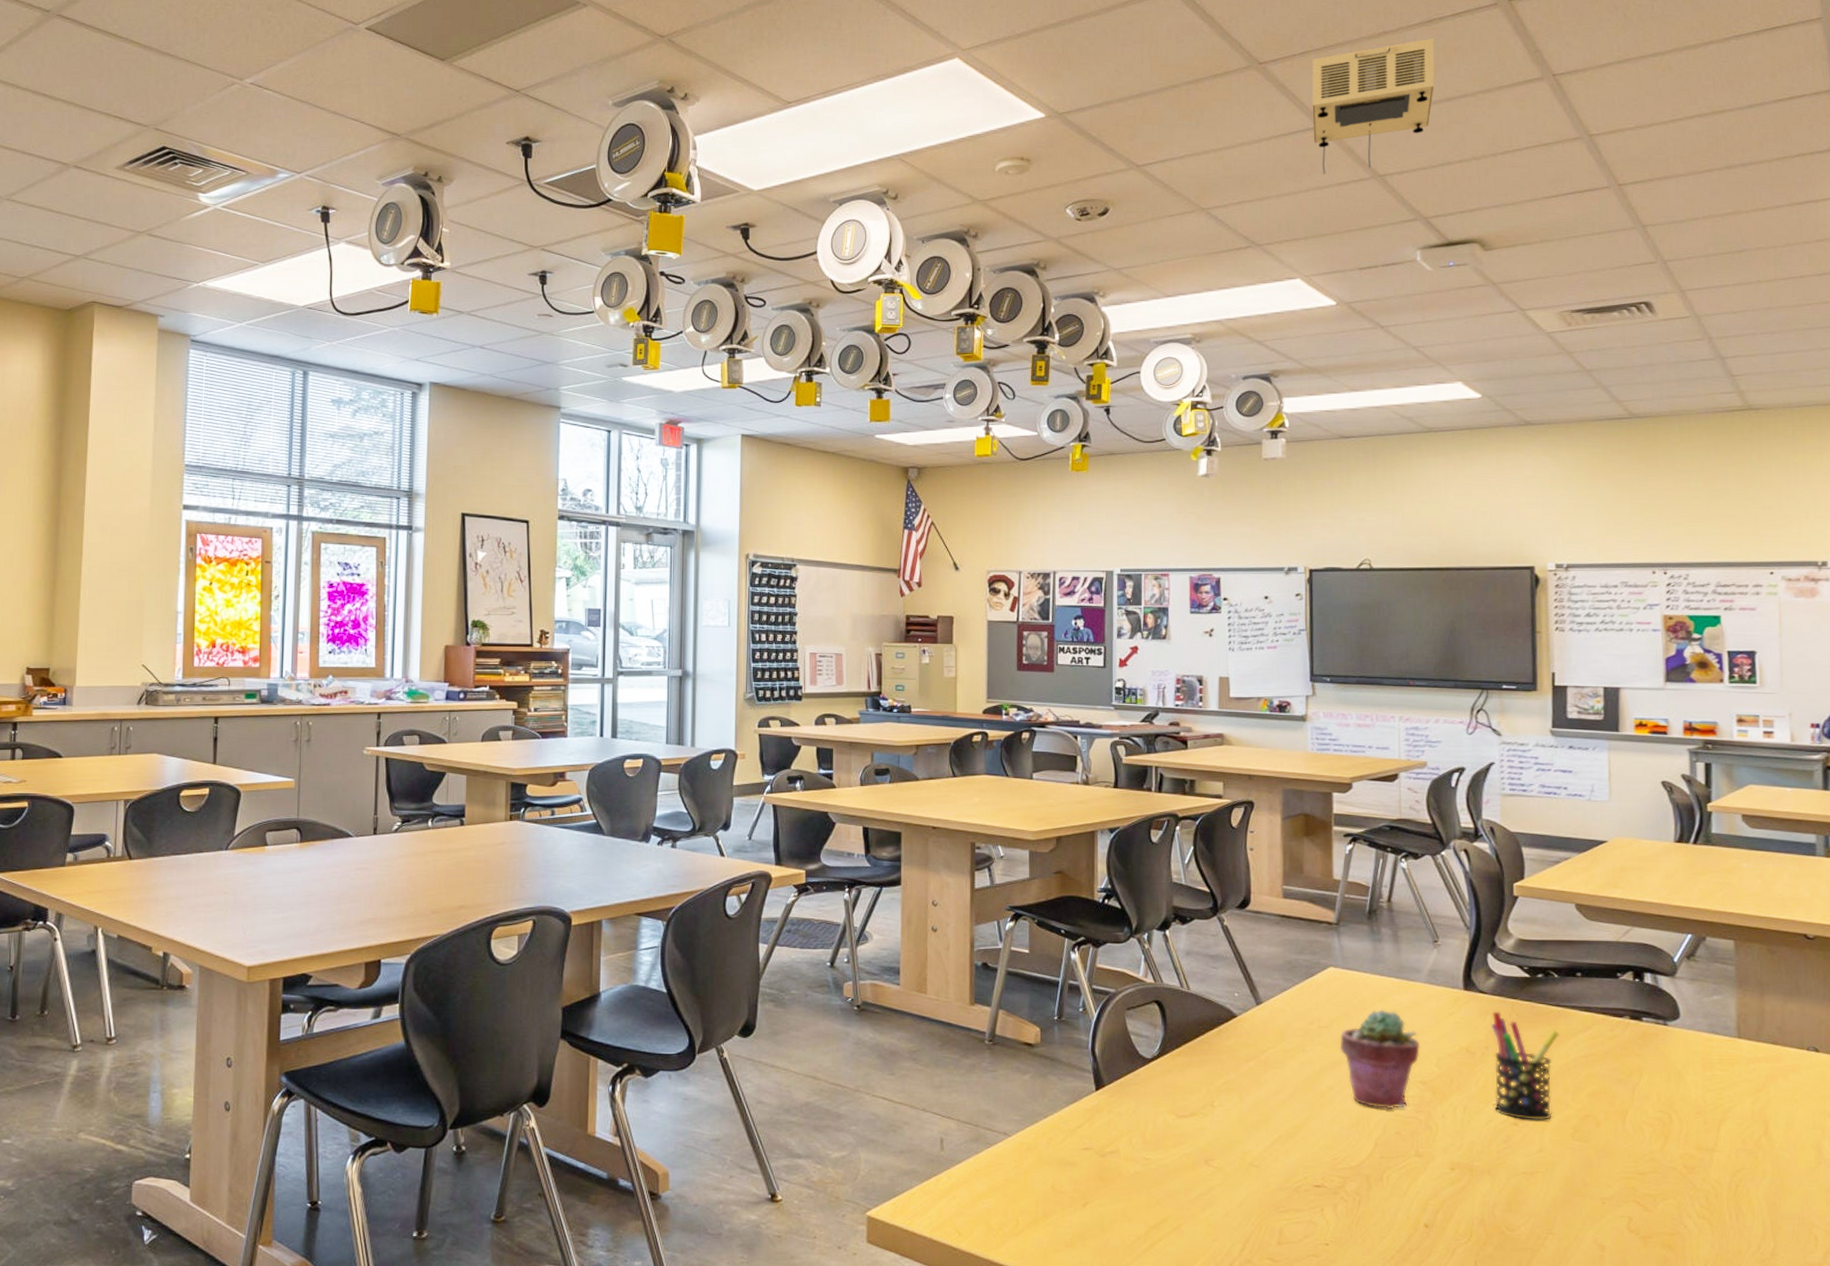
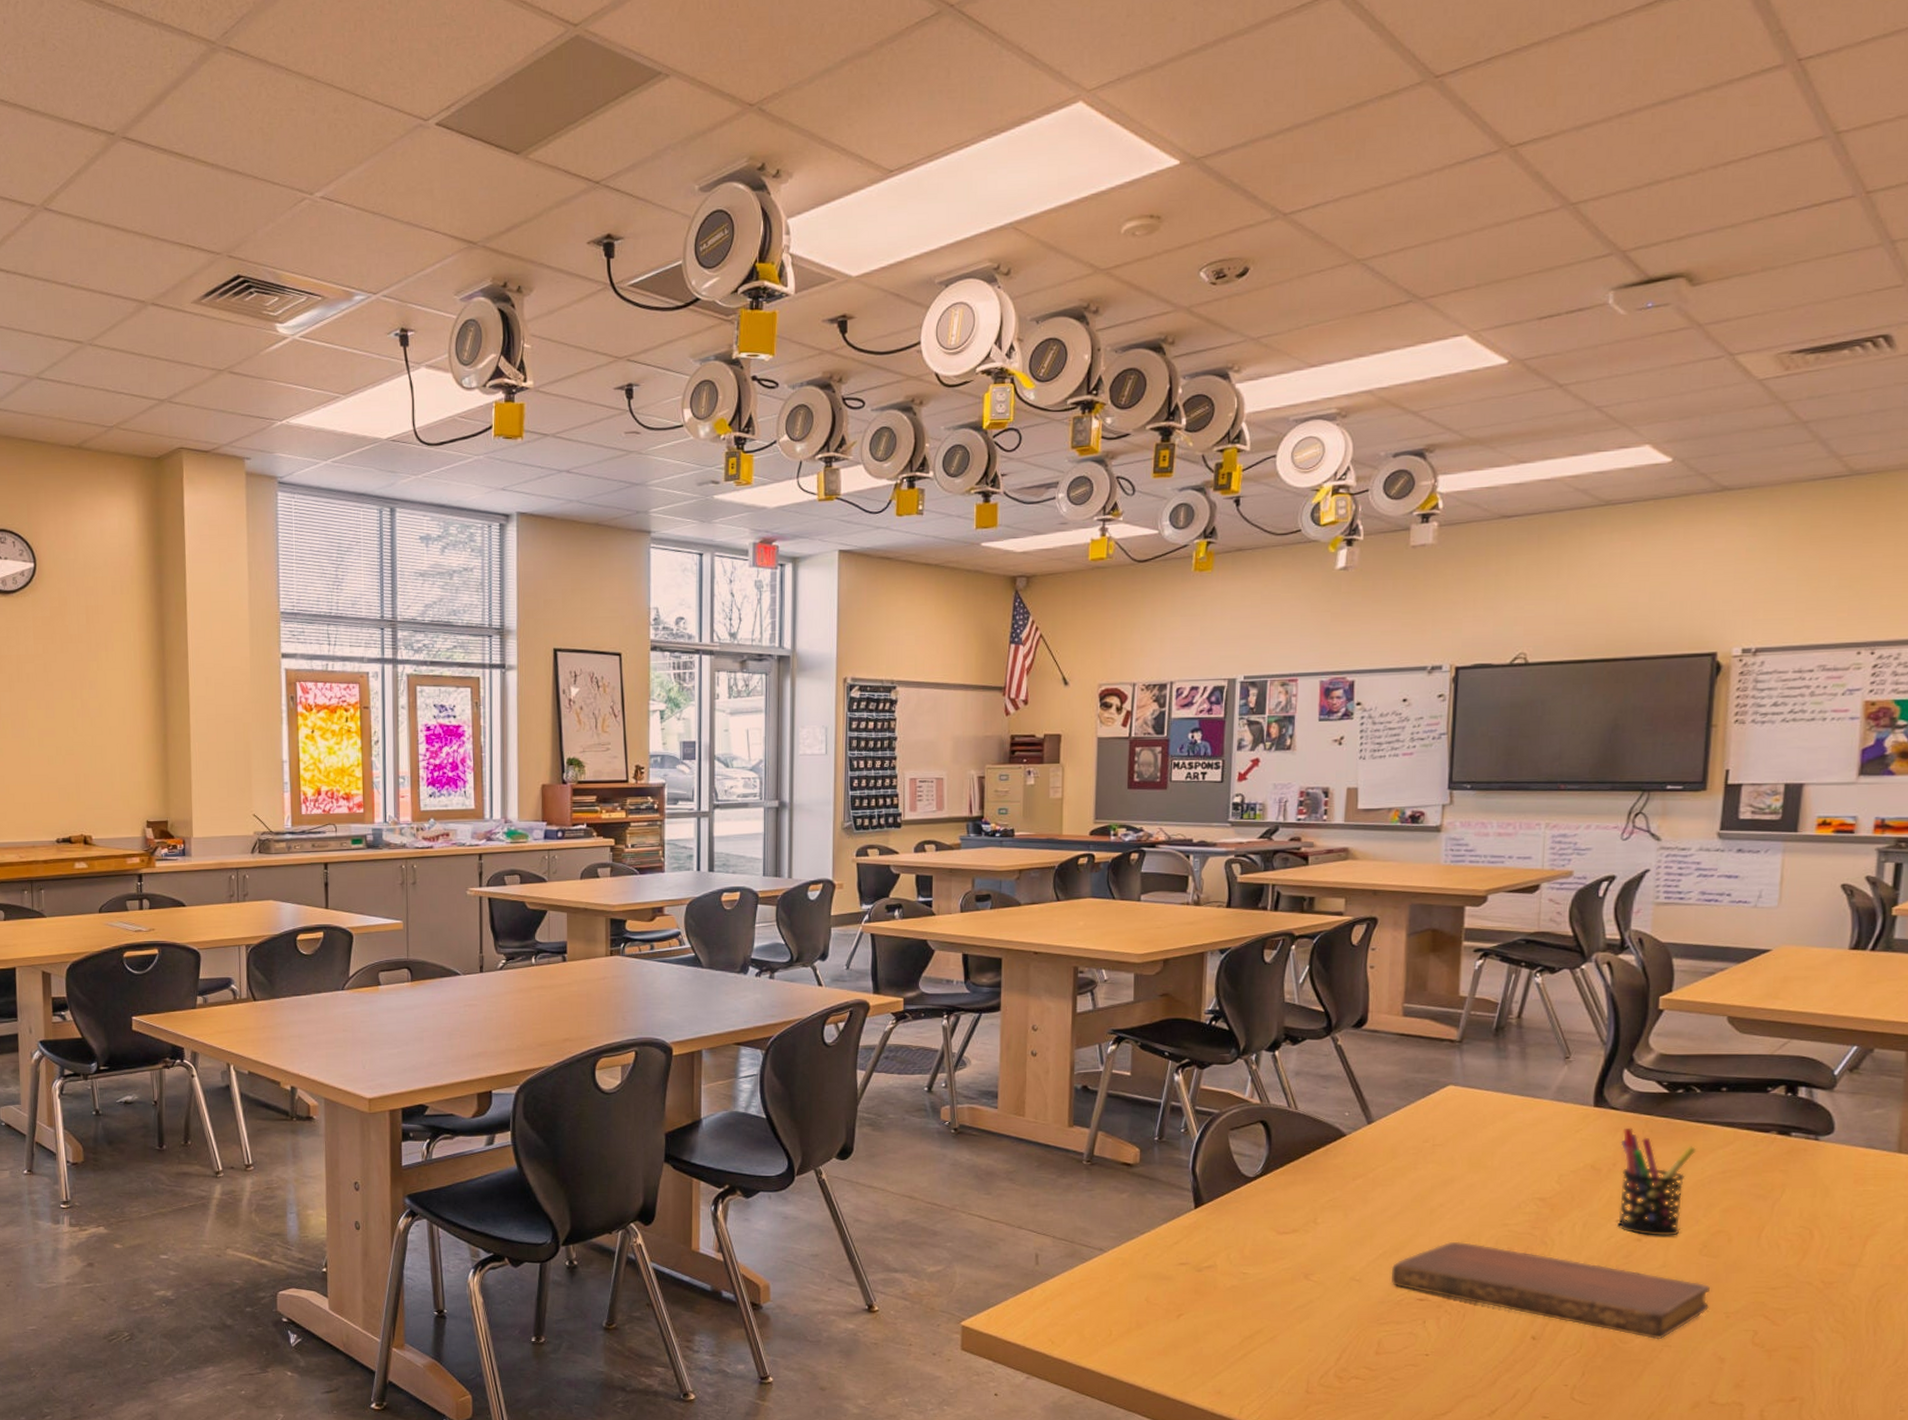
notebook: none [1287,1125,1585,1227] -> present [1391,1241,1710,1340]
projector: present [1312,38,1435,174] -> none [1494,26,1653,208]
potted succulent: present [1339,1008,1421,1110] -> none [1454,1126,1542,1226]

